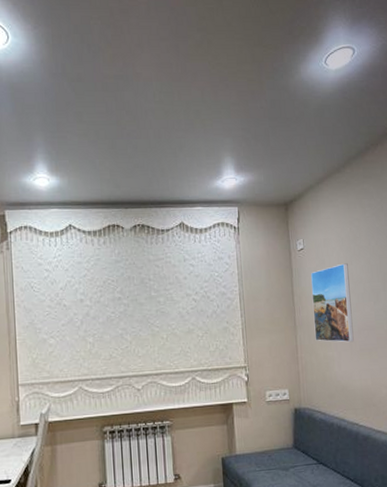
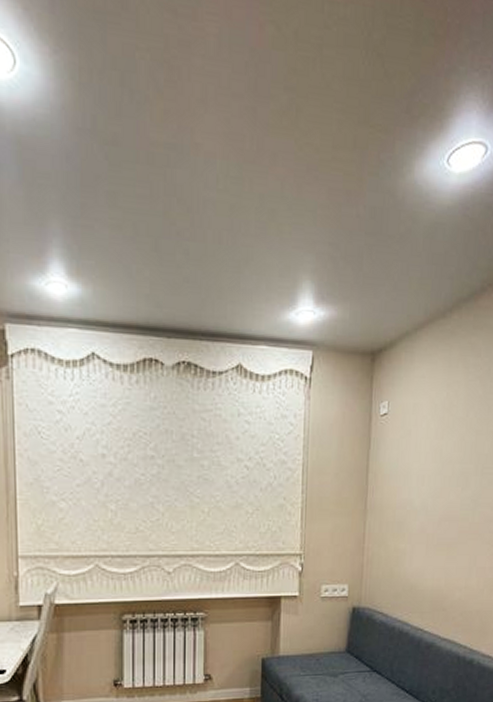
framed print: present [310,263,354,343] -> none [387,437,438,534]

